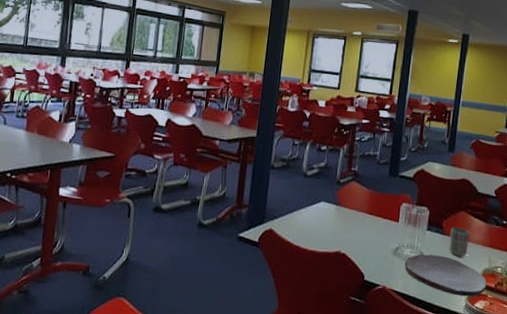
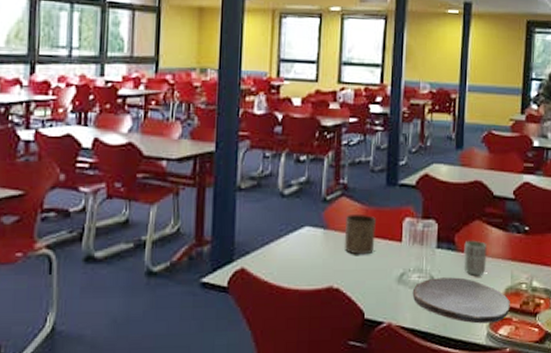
cup: none [351,195,379,230] -> present [344,213,376,255]

